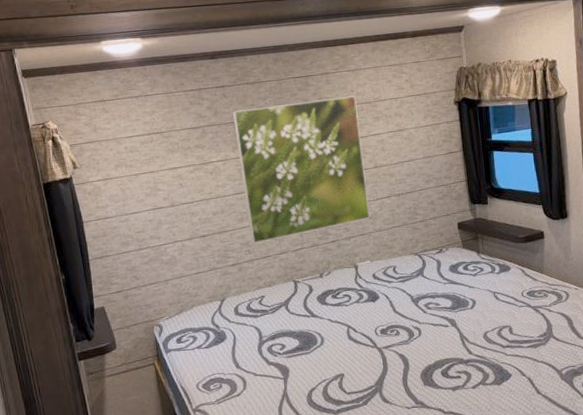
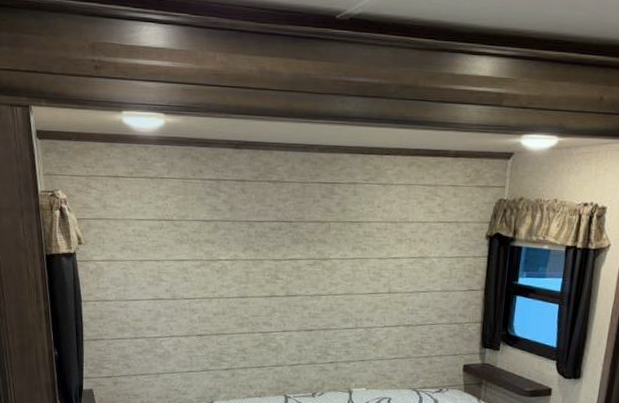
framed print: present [233,95,371,244] -> none [248,209,382,352]

